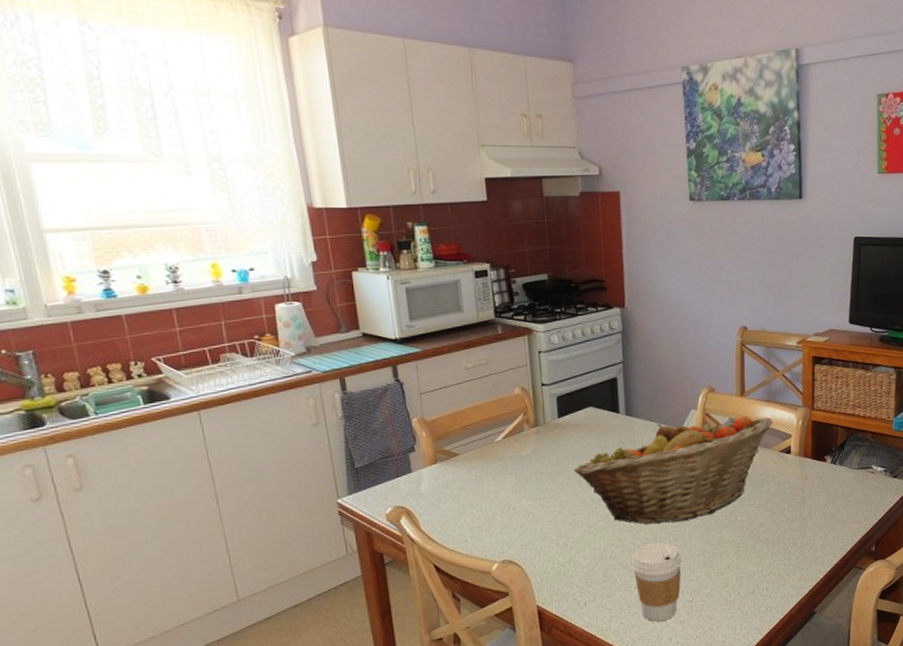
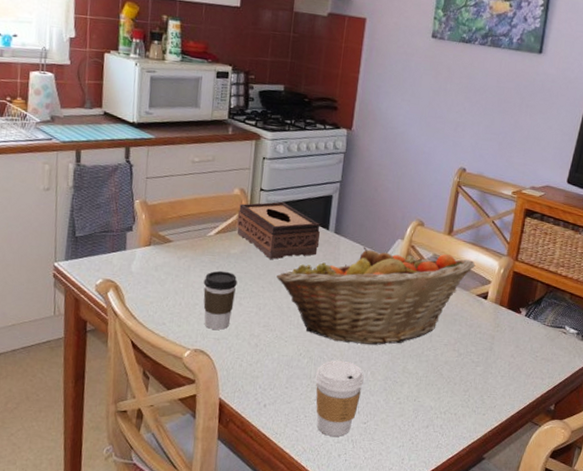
coffee cup: none [499,474,535,537] -> present [203,270,238,330]
tissue box: none [522,394,612,454] -> present [237,202,320,260]

